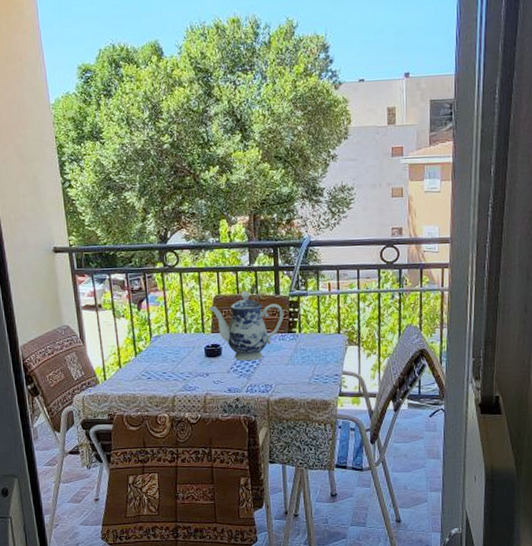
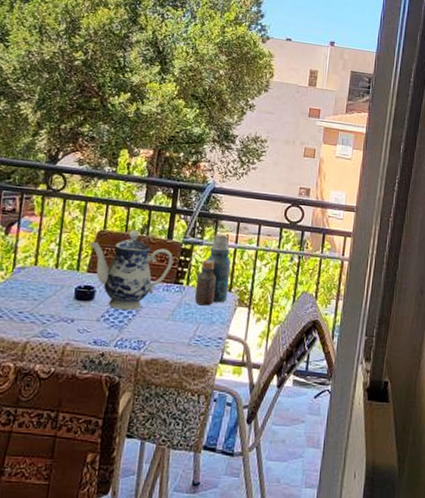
bottle: none [307,283,338,349] -> present [194,234,232,306]

